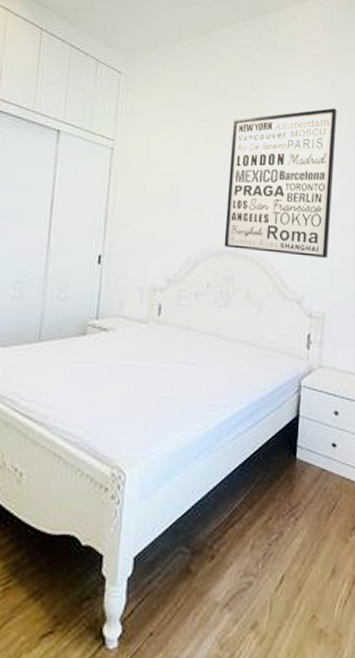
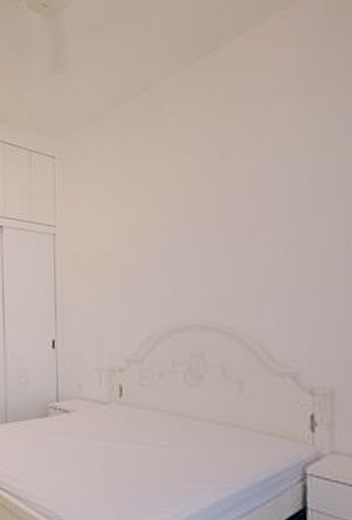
wall art: present [224,108,337,258] -> none [186,137,333,324]

